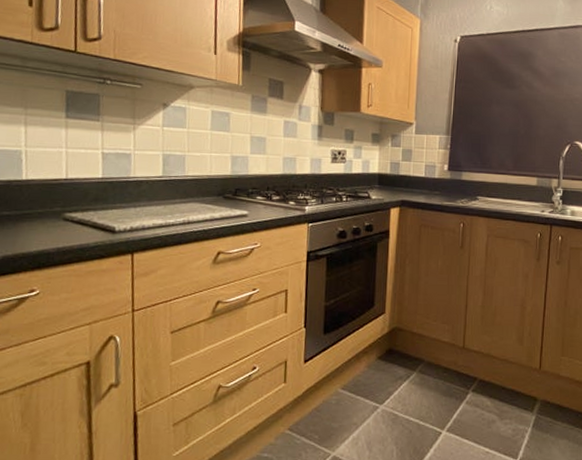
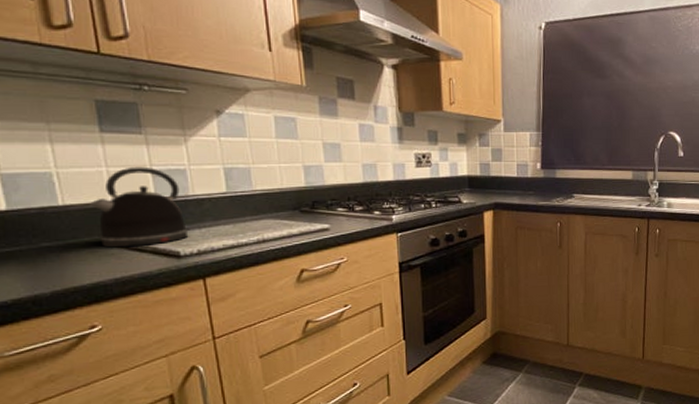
kettle: none [46,149,127,221] -> present [88,166,190,248]

